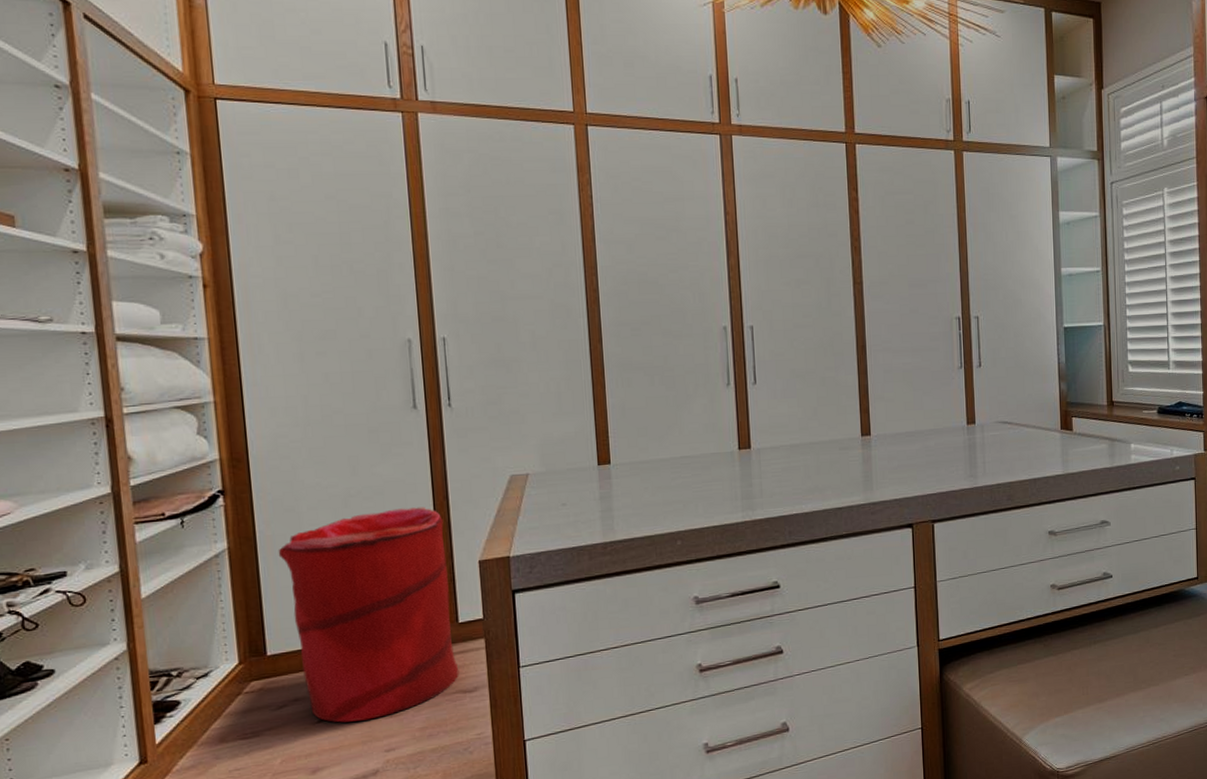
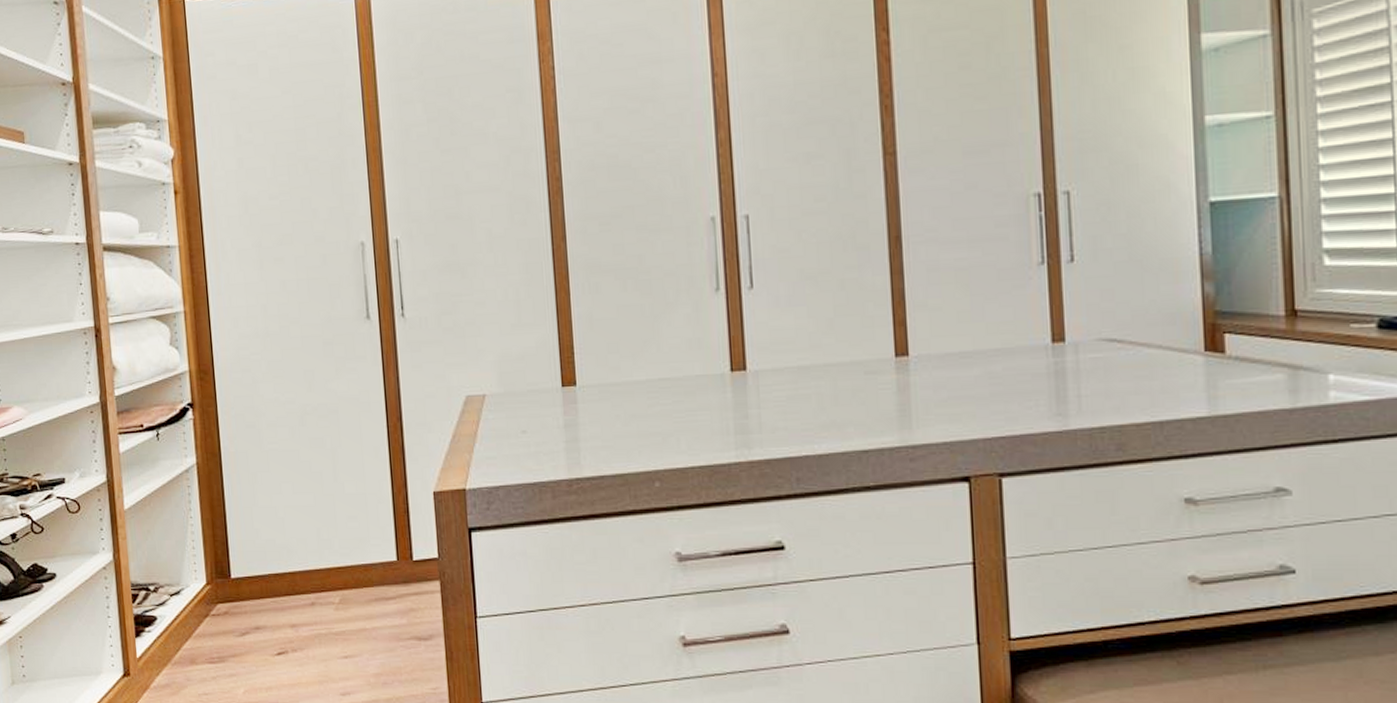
laundry hamper: present [278,507,460,723] -> none [240,428,414,658]

